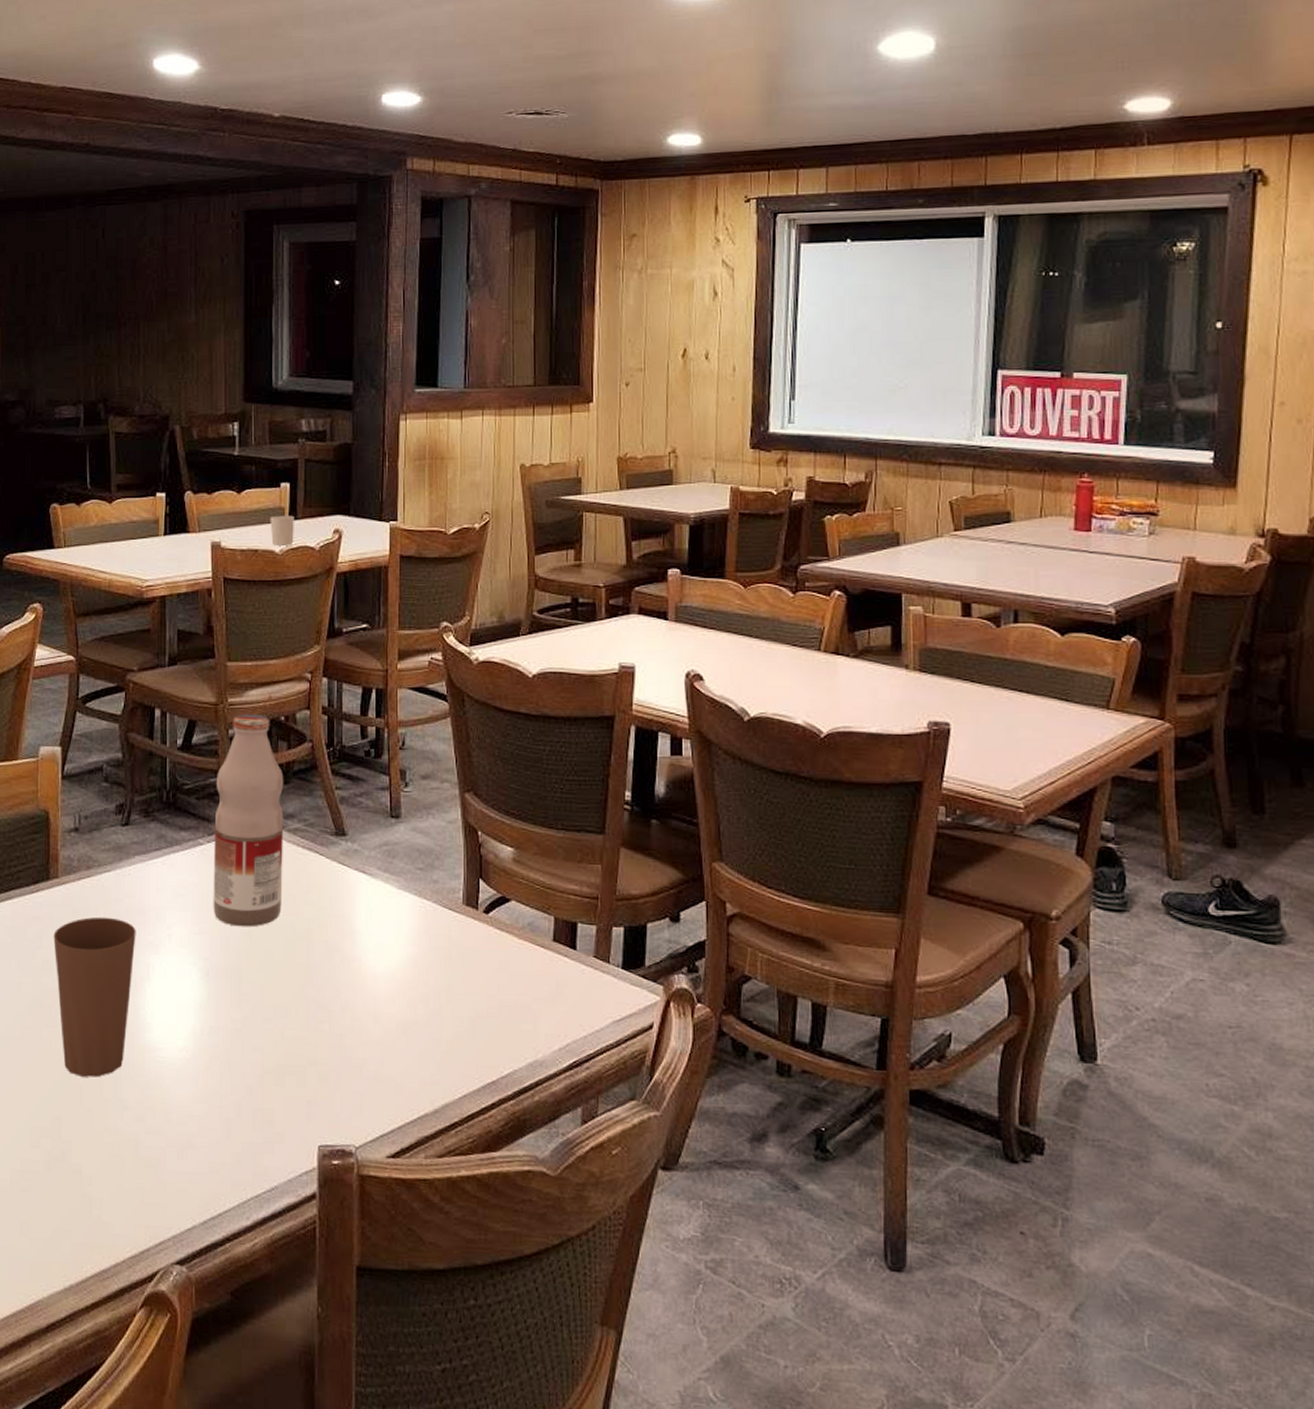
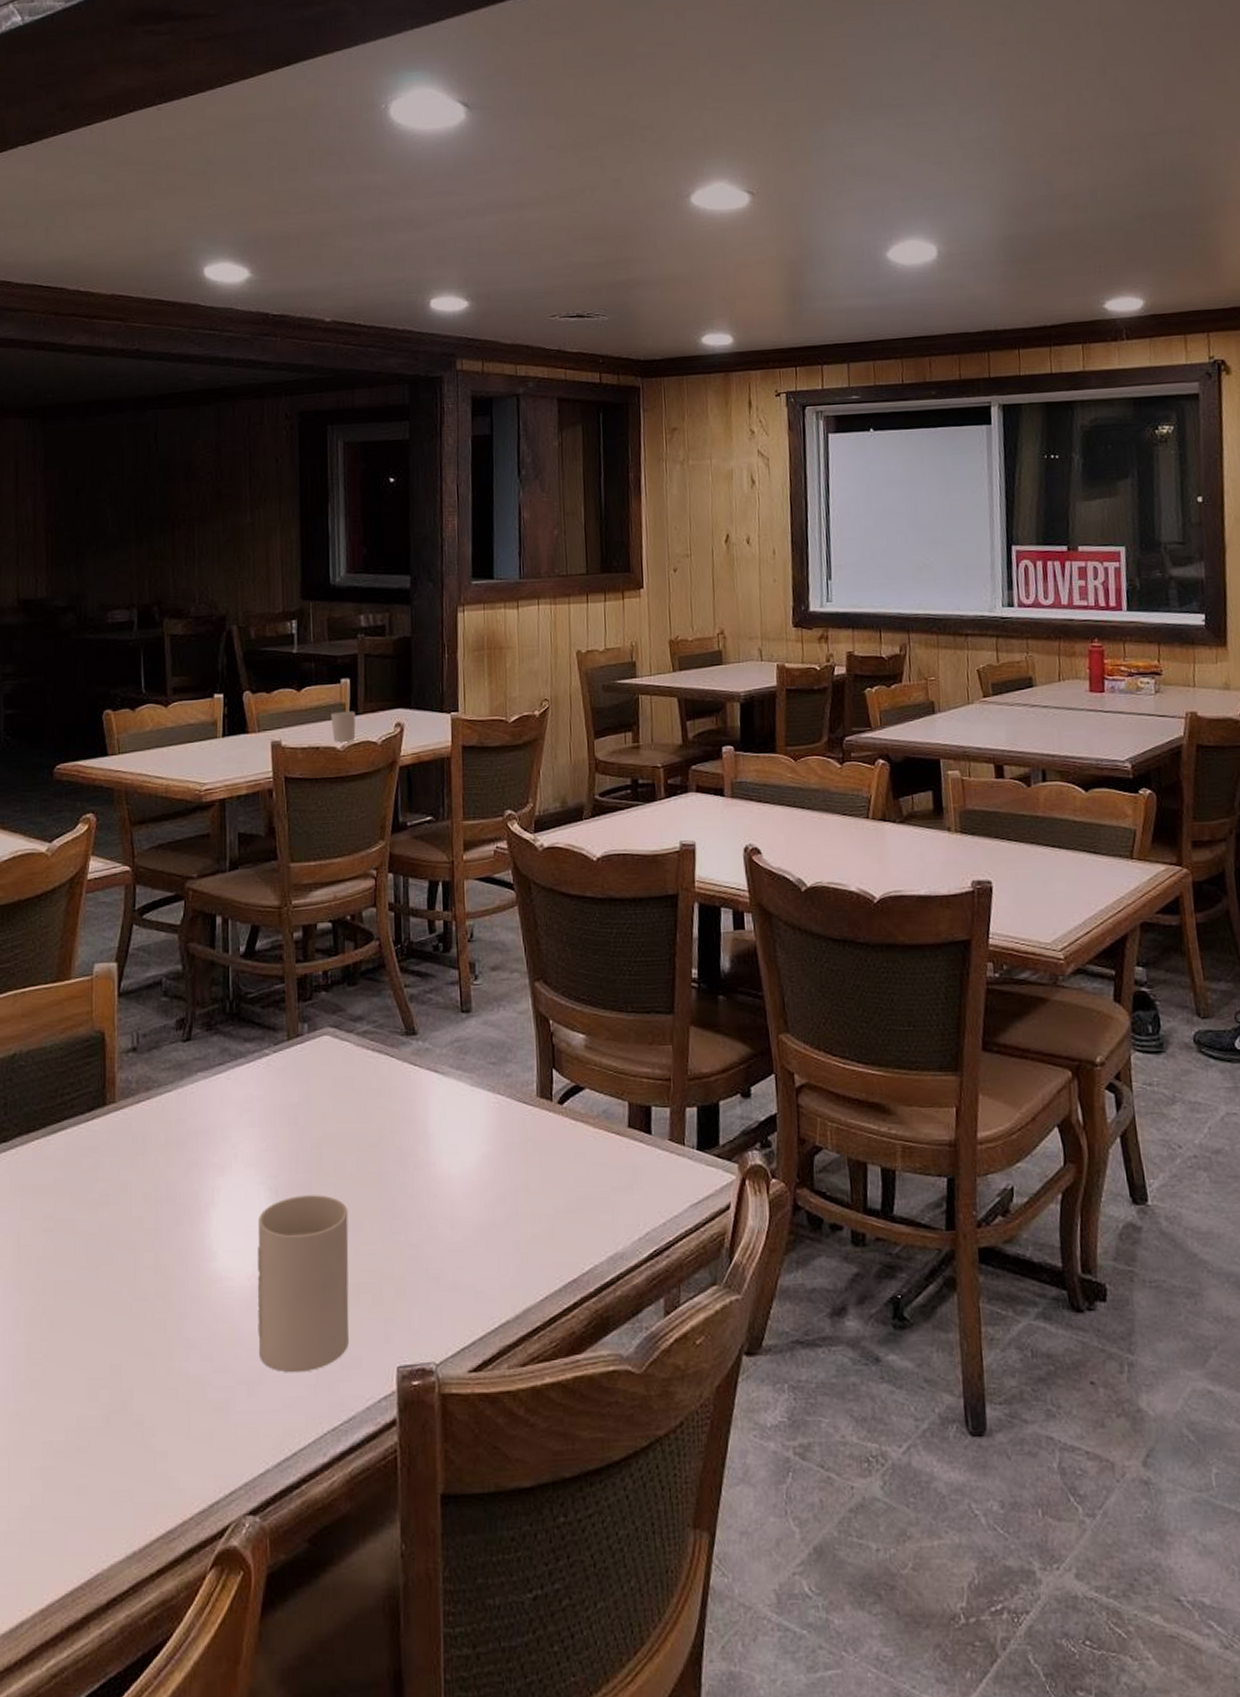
cup: present [53,916,136,1078] -> none [111,1140,200,1317]
cup: none [188,978,275,1142] -> present [257,1195,349,1373]
beverage bottle: present [213,714,284,927] -> none [280,915,353,1140]

